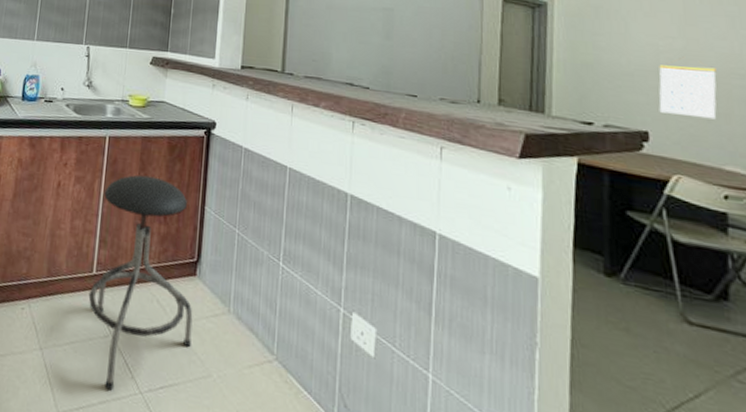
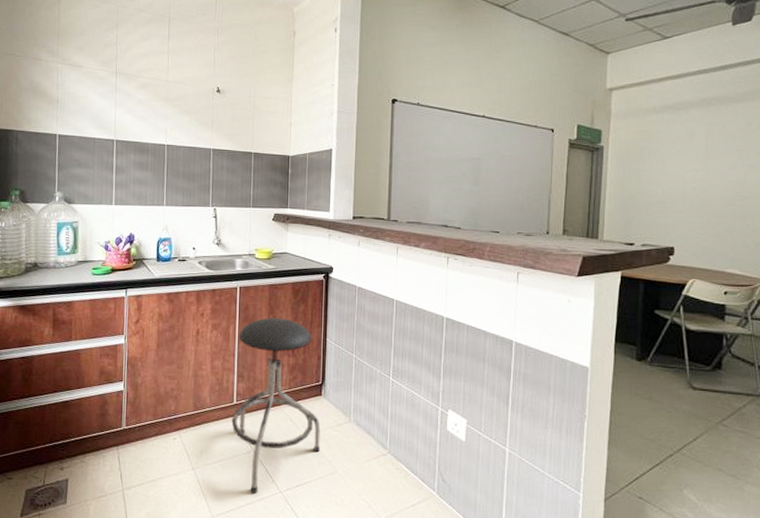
calendar: present [658,65,717,120] -> none [683,192,726,234]

